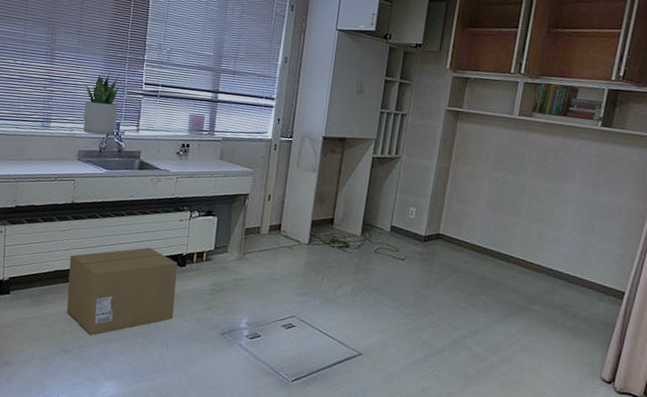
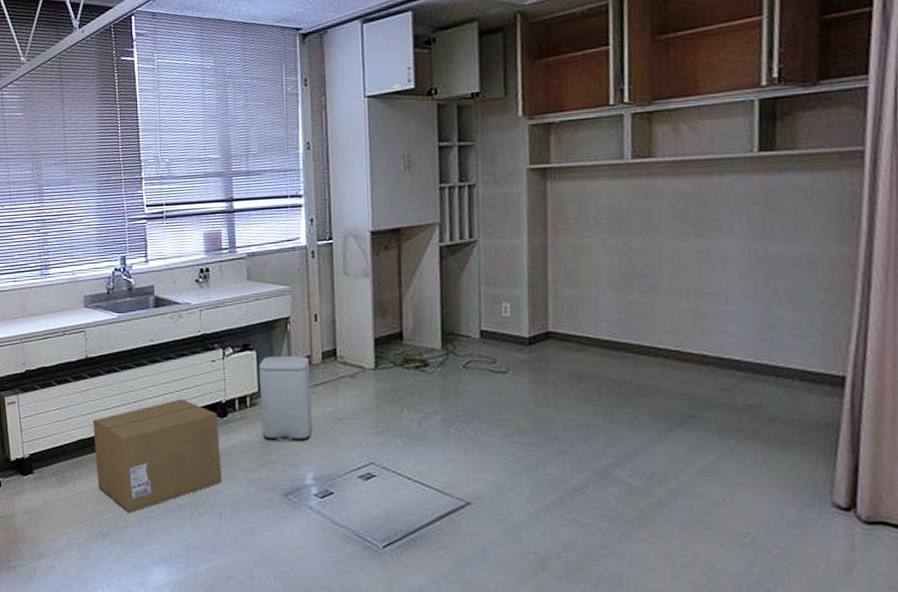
planter: present [83,71,120,136] -> none [81,199,122,275]
pedal bin: none [211,223,259,294] -> present [259,355,313,442]
books: present [531,81,579,119] -> none [649,104,715,152]
books: present [566,98,605,122] -> none [701,116,761,149]

